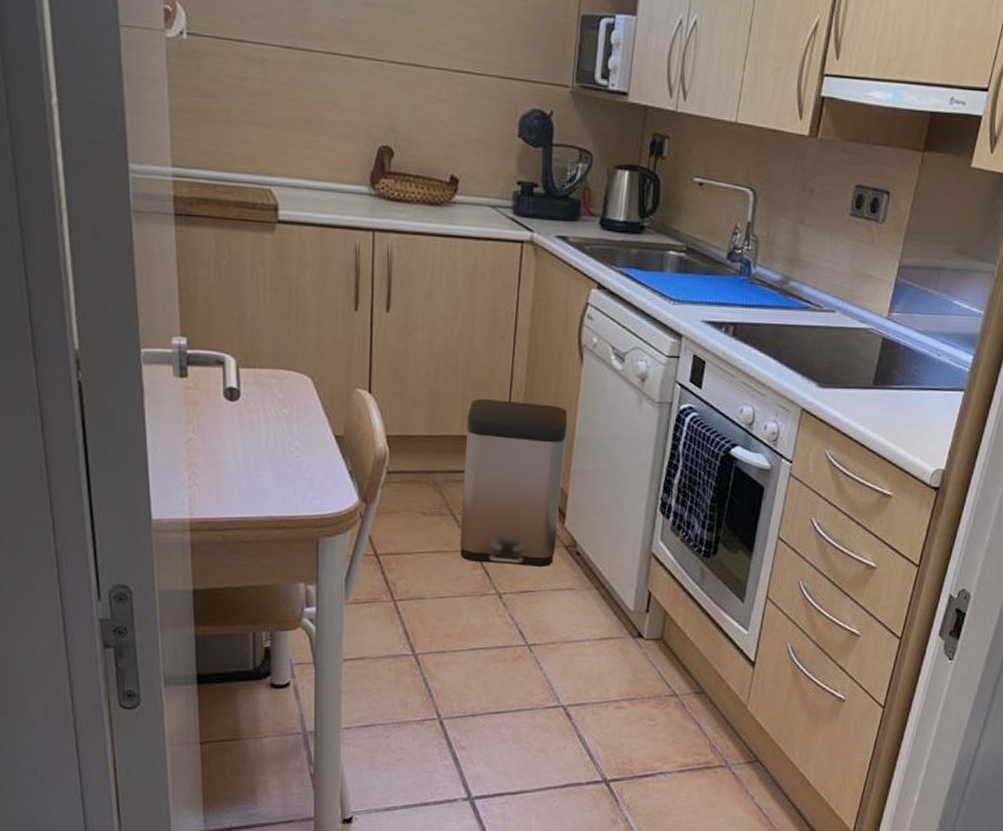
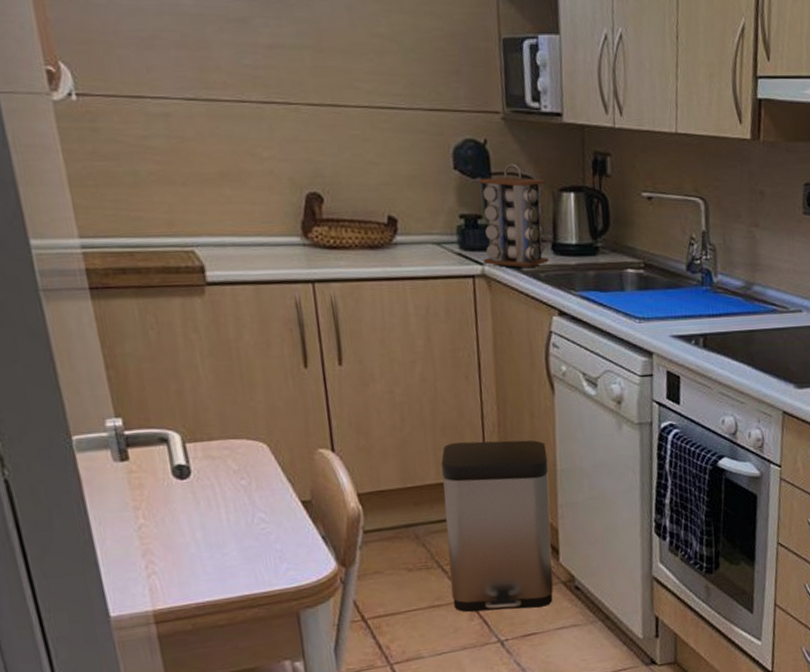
spice rack: none [533,137,603,239] -> present [479,163,549,268]

